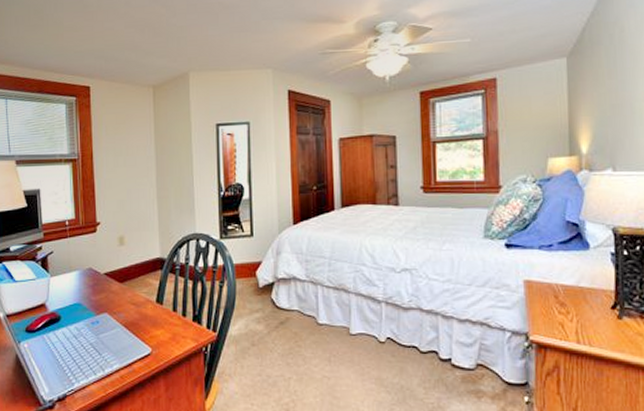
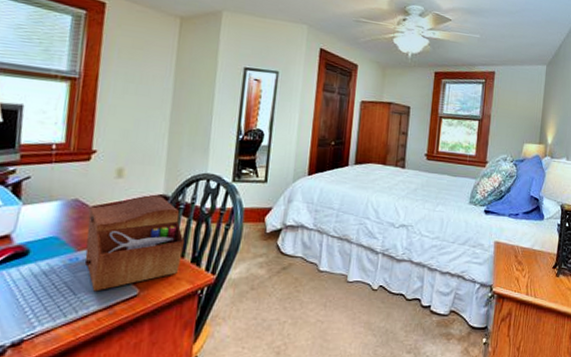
sewing box: none [102,259,184,351] -> present [84,195,184,292]

